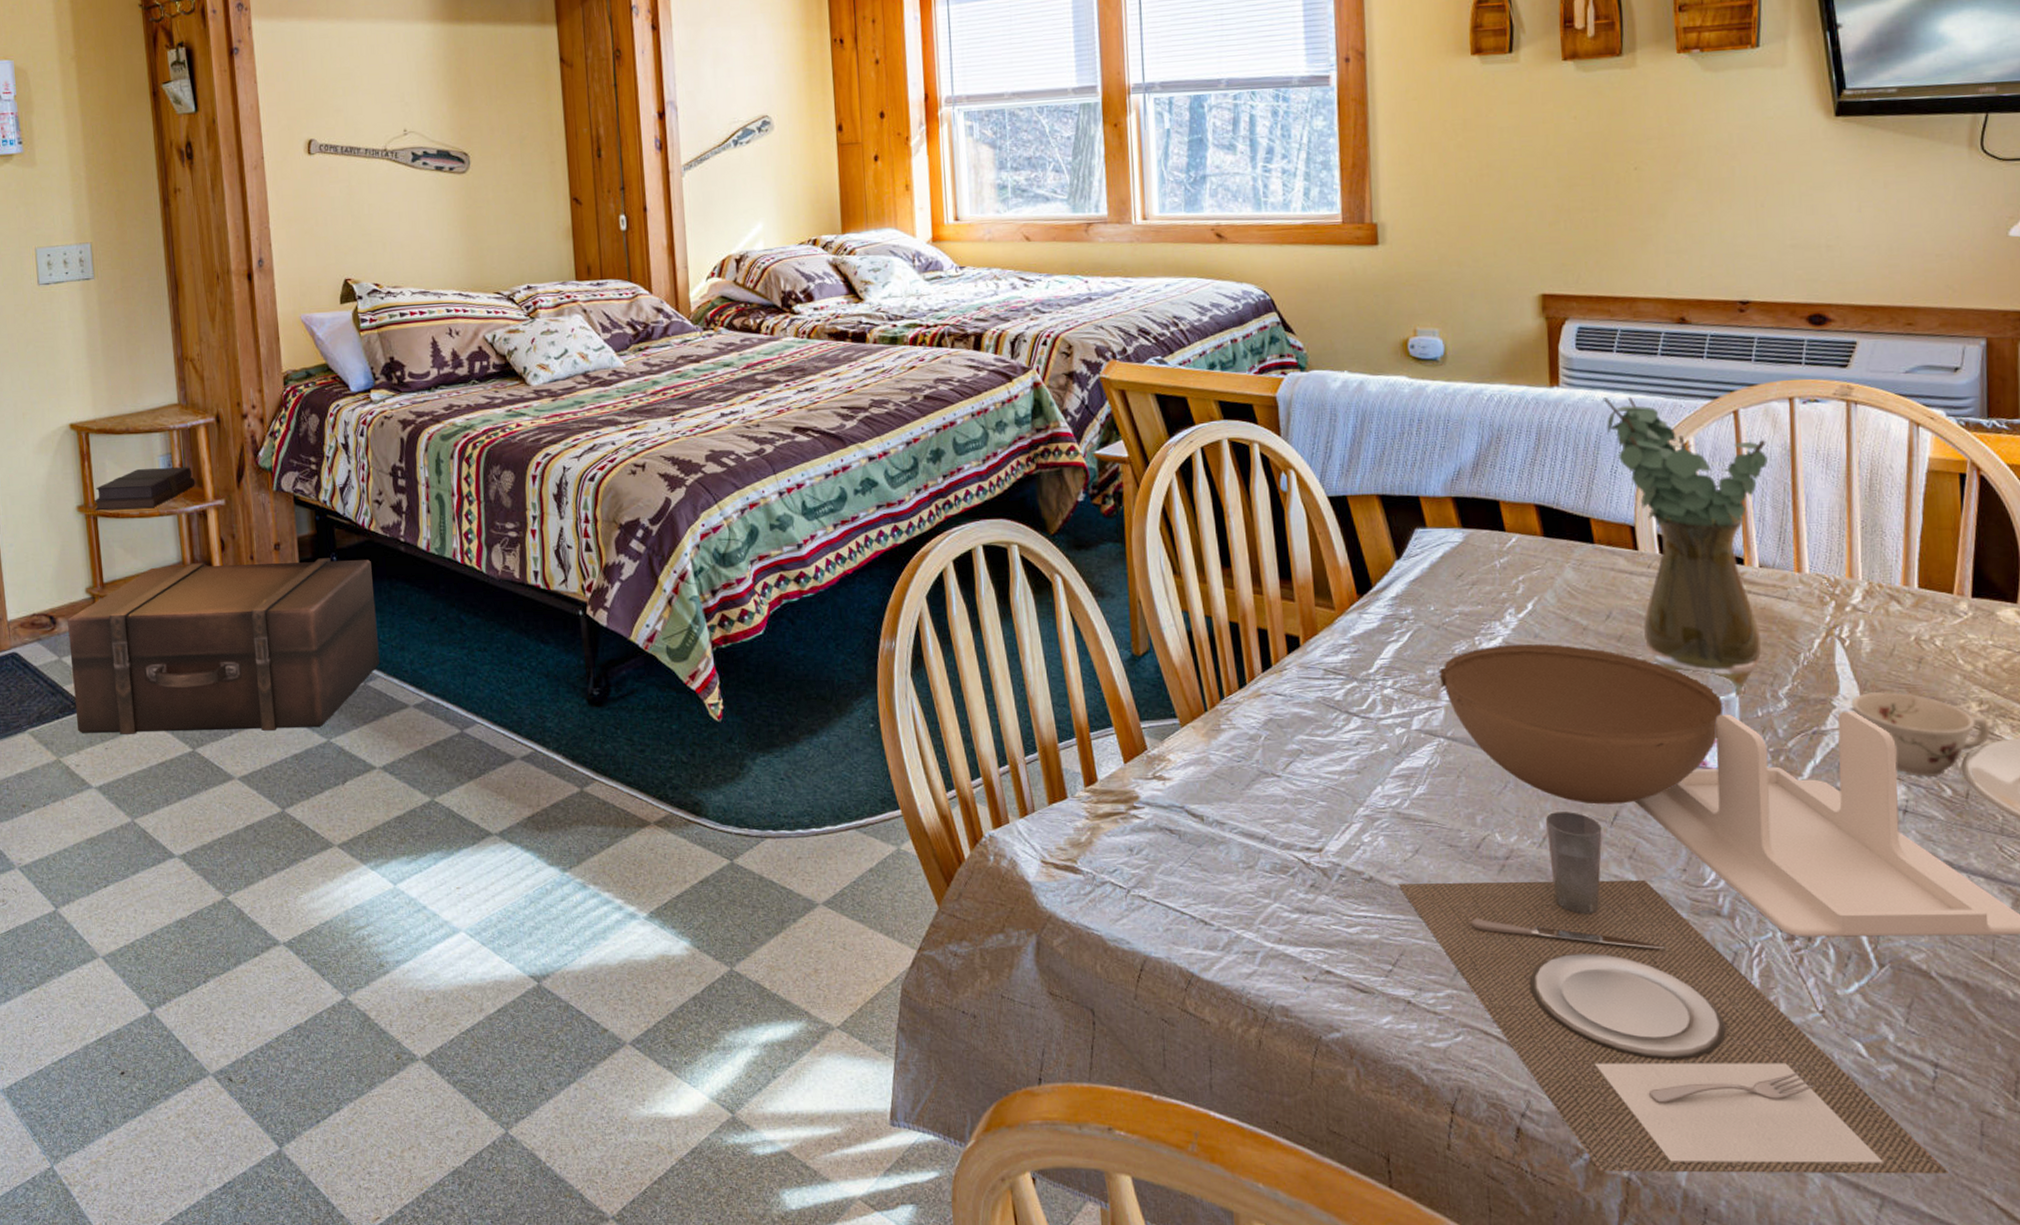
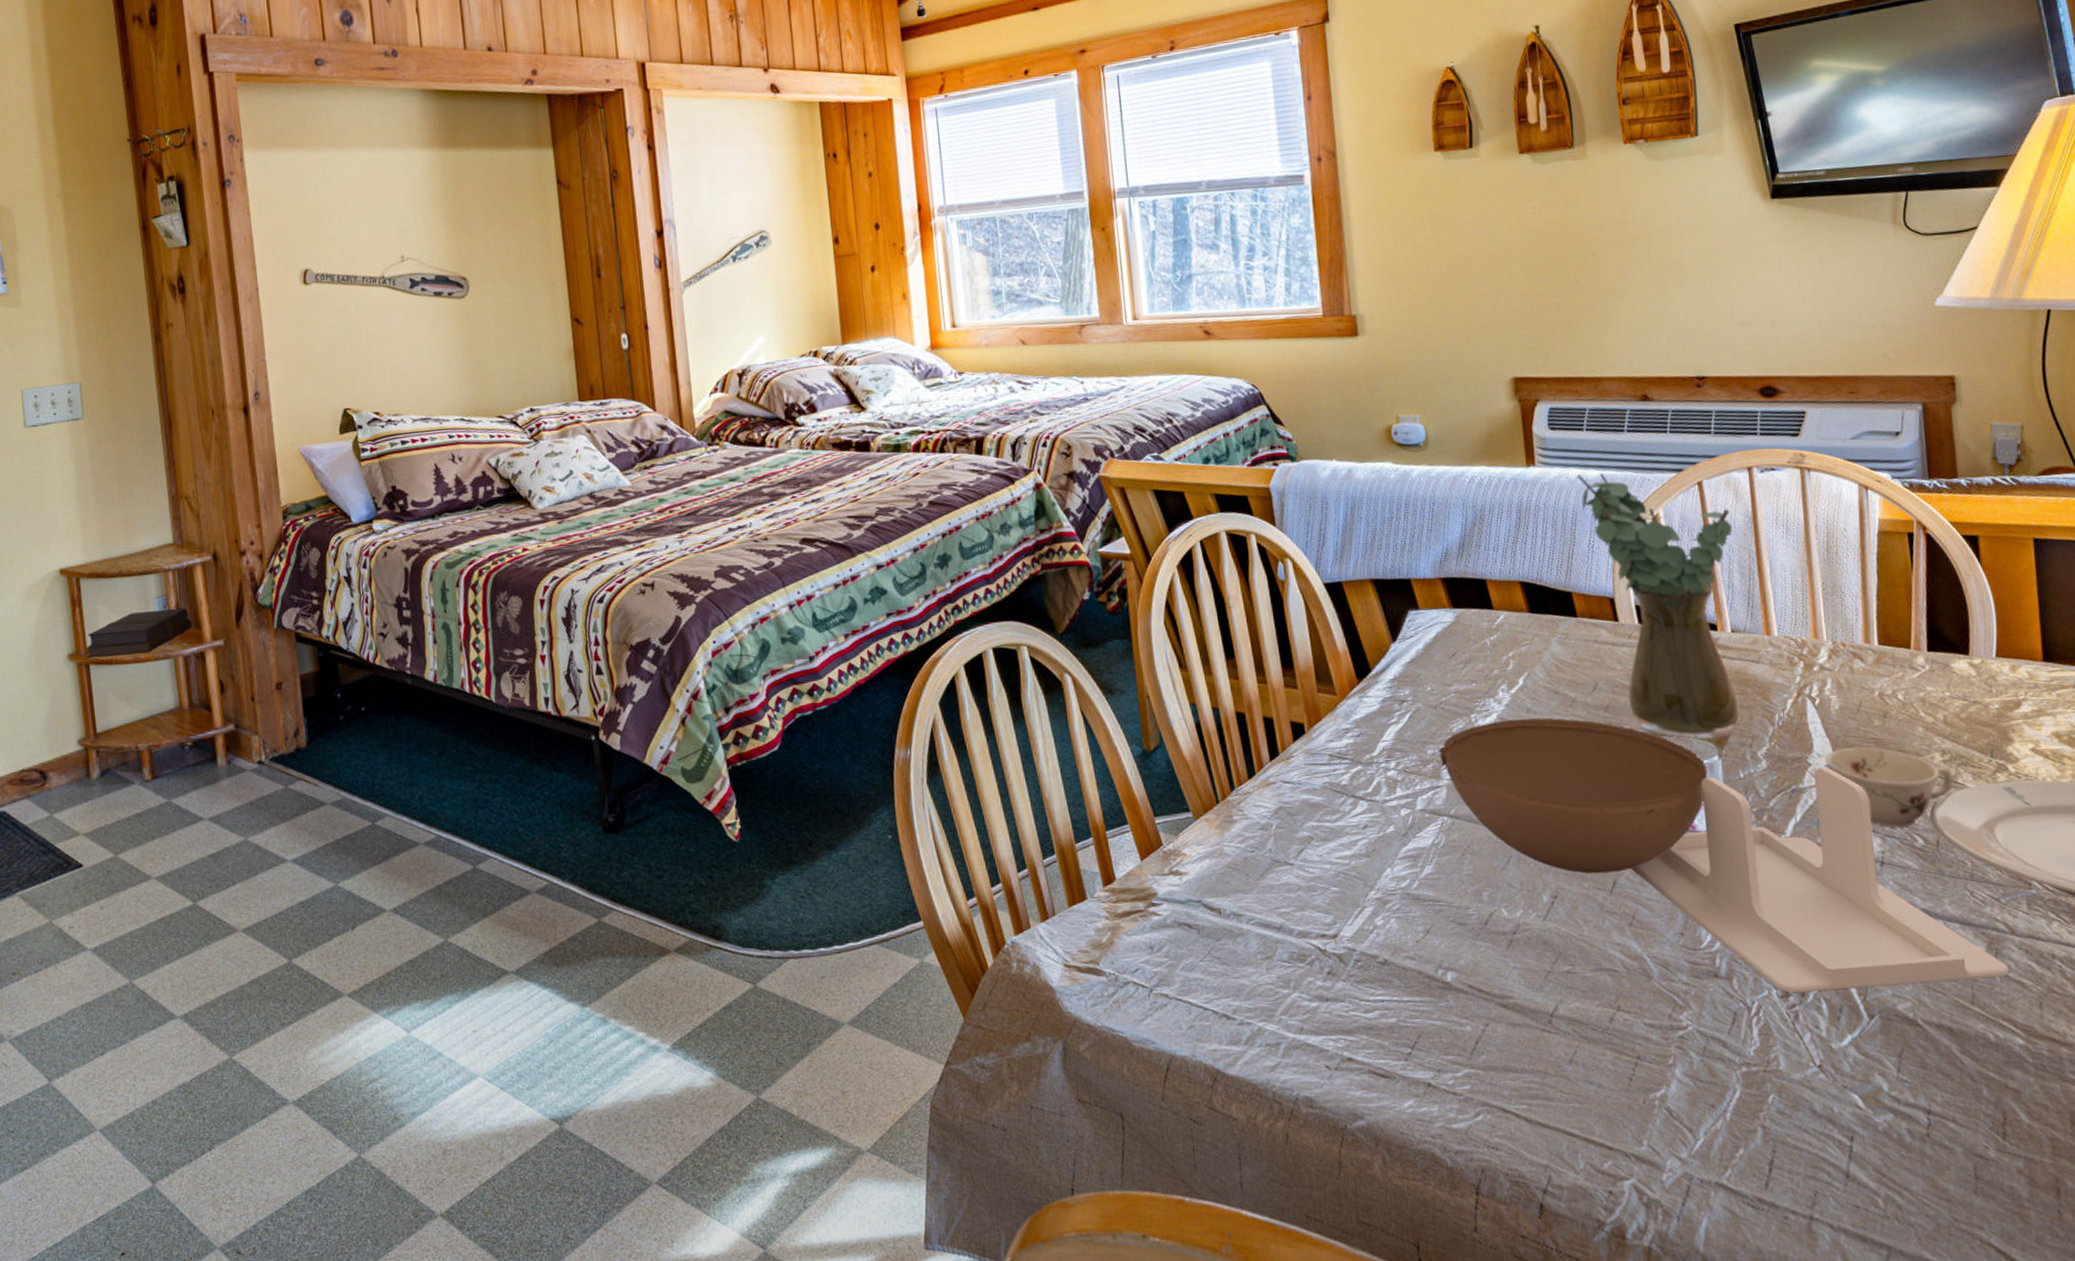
suitcase: present [67,558,380,735] -> none [59,695,388,893]
place setting: present [1397,812,1949,1174] -> none [1411,882,1948,1244]

